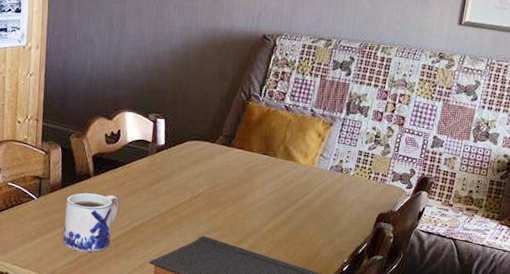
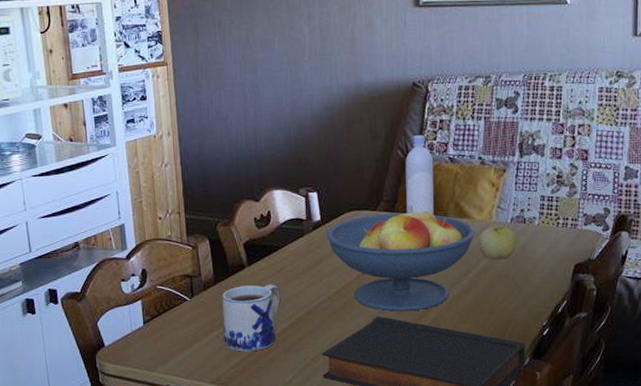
fruit bowl: none [167,143,299,235] -> present [326,205,476,312]
bottle: none [241,82,272,155] -> present [405,135,434,215]
apple: none [299,171,332,201] -> present [479,225,516,260]

